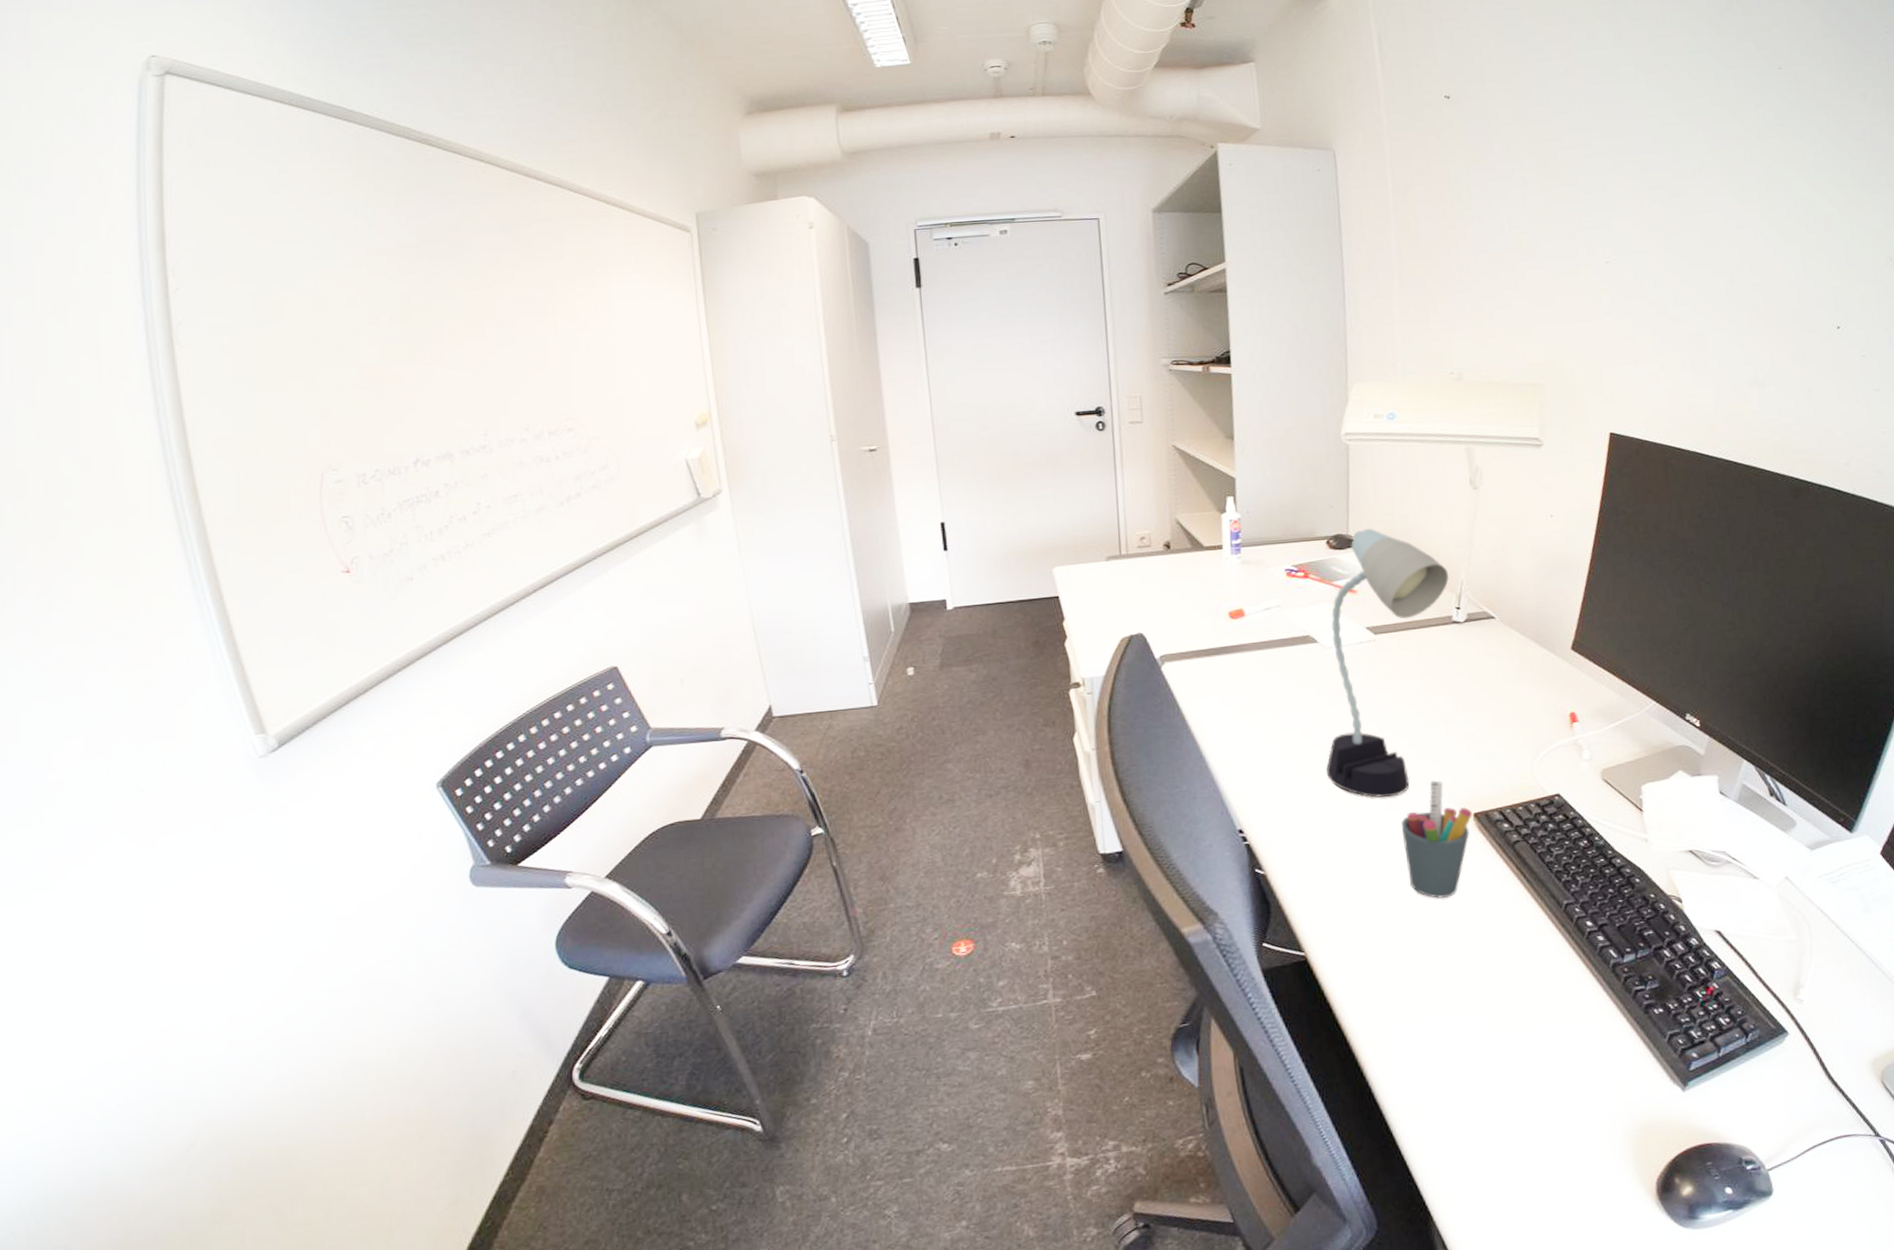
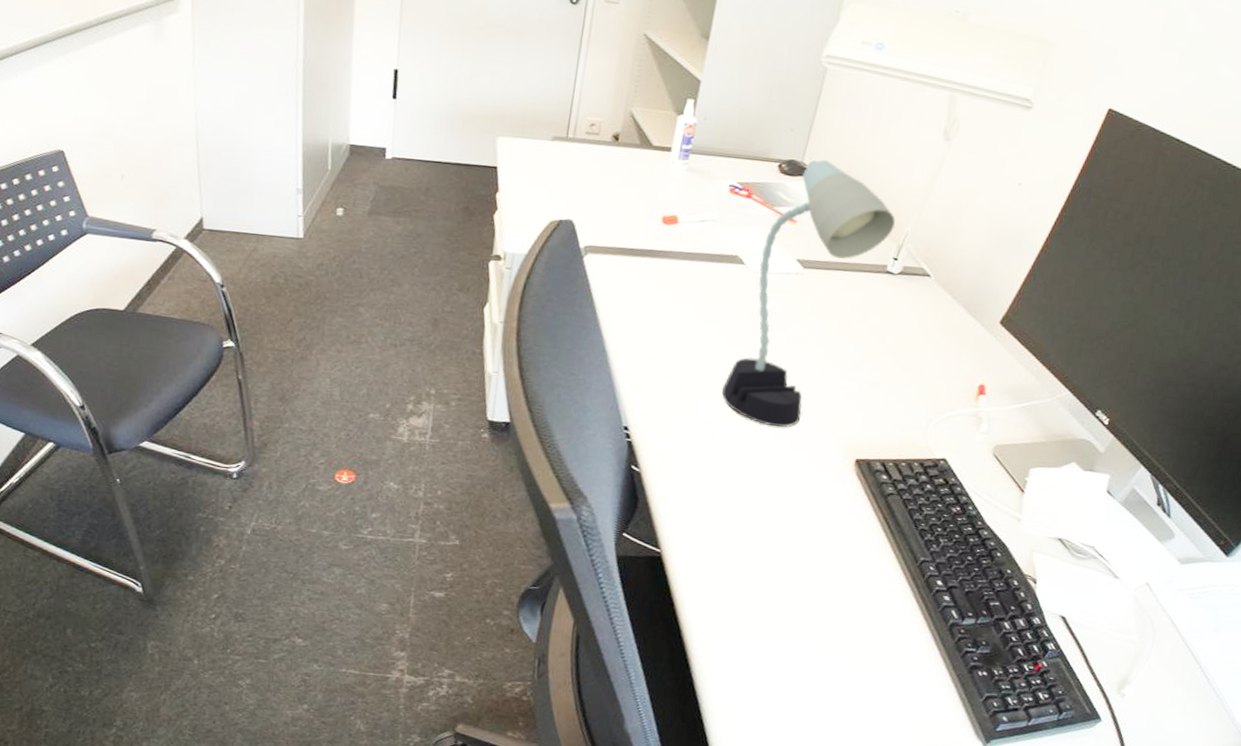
pen holder: present [1401,780,1472,899] -> none [777,420,855,531]

